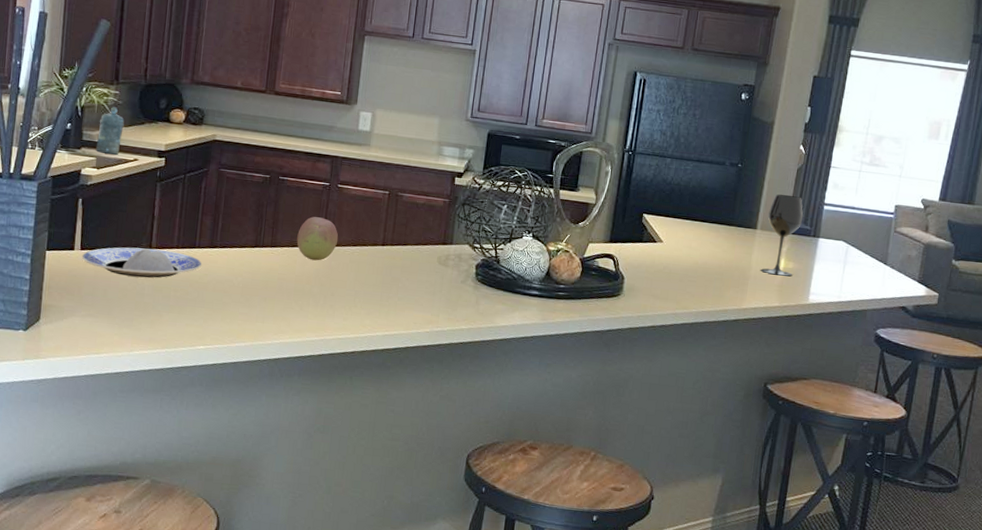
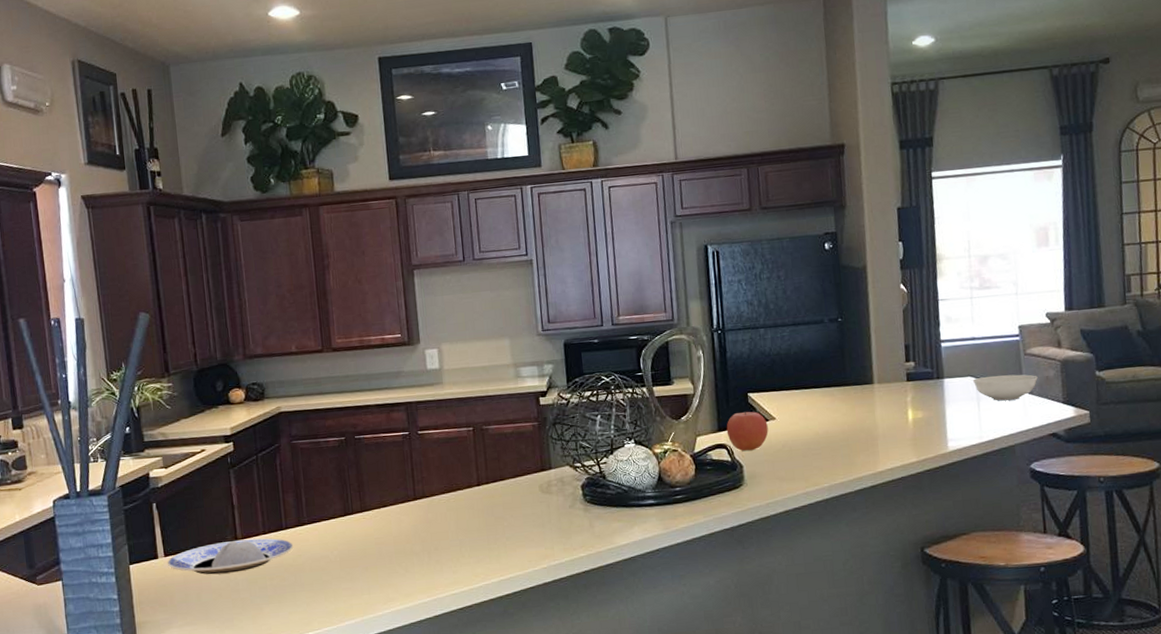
canister: present [95,107,125,155] -> none [157,400,185,451]
fruit: present [296,216,339,261] -> none [386,469,431,517]
fruit: none [616,229,655,266] -> present [726,411,769,451]
wineglass: present [761,193,804,276] -> none [882,339,925,429]
bowl: none [843,243,901,270] -> present [972,374,1038,401]

